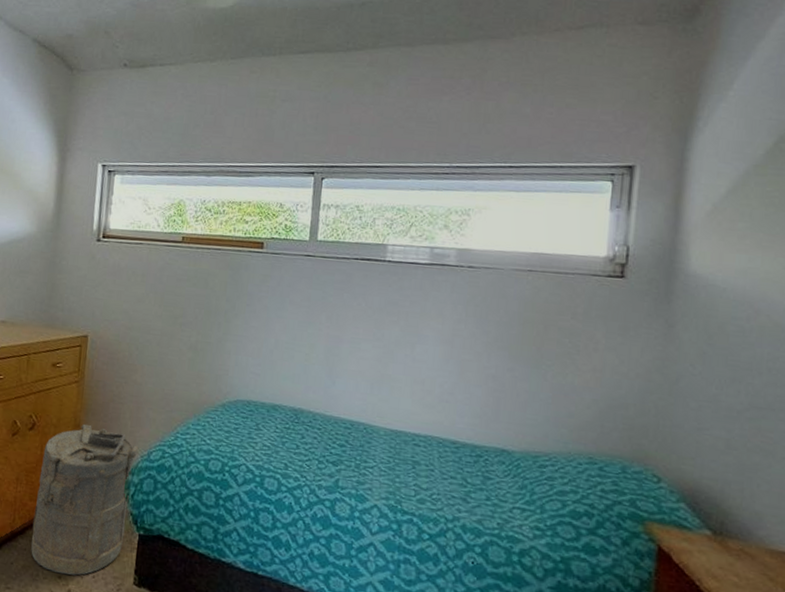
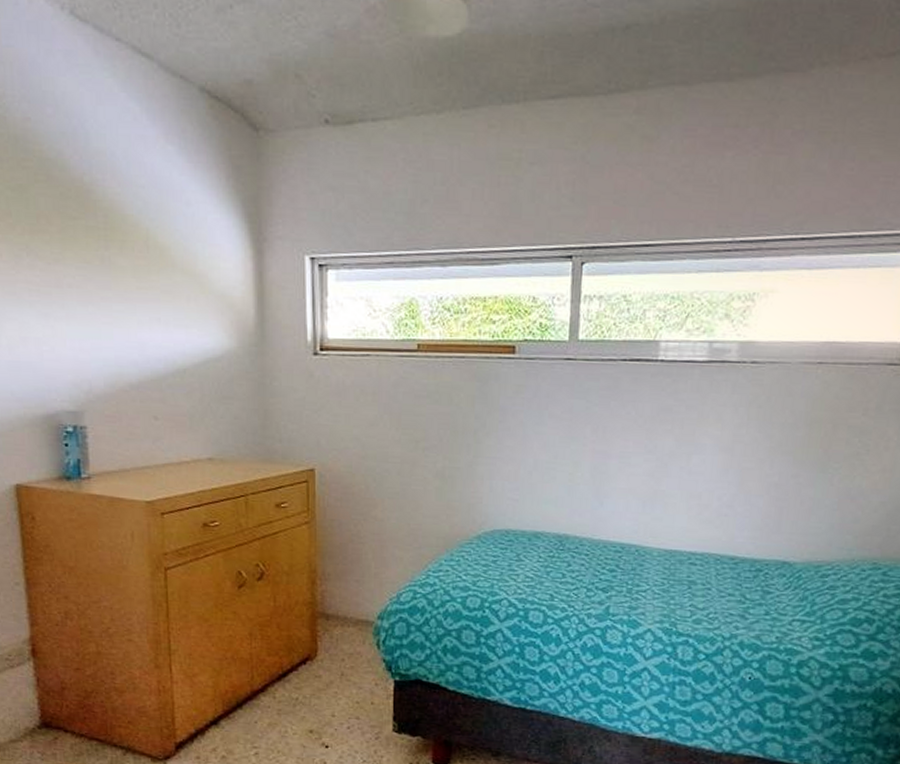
laundry hamper: present [31,423,139,576] -> none [274,568,387,729]

